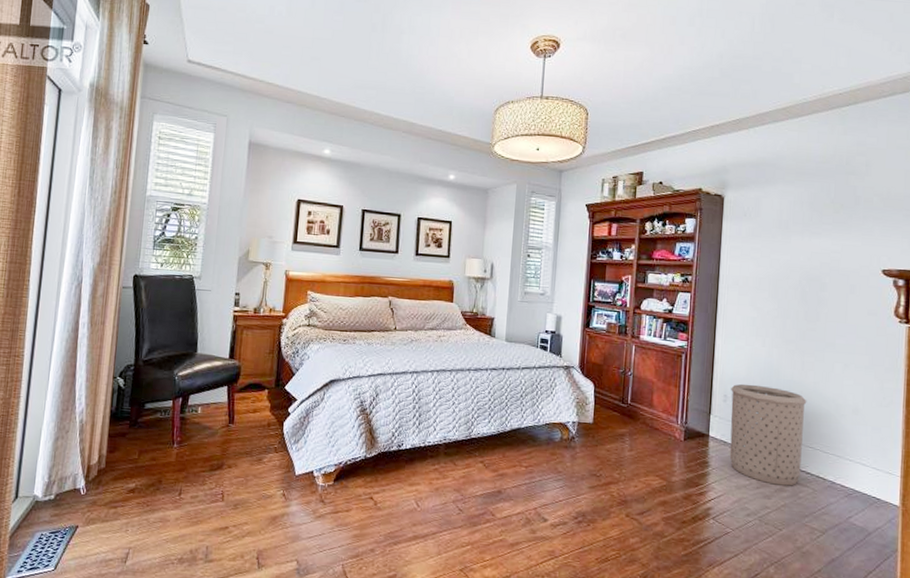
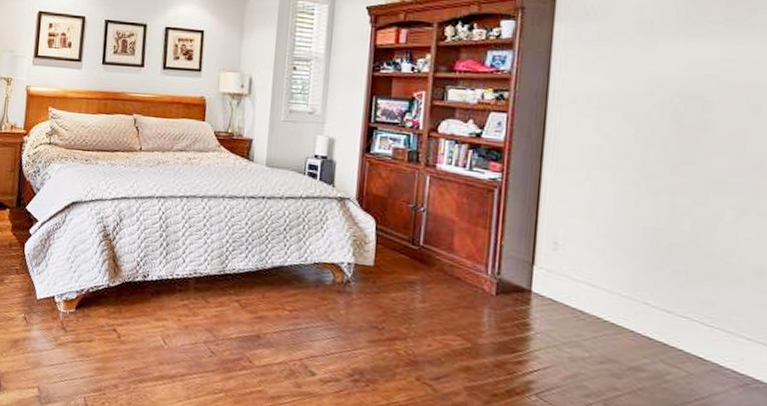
laundry basket: present [729,383,807,486] -> none [560,228,680,365]

